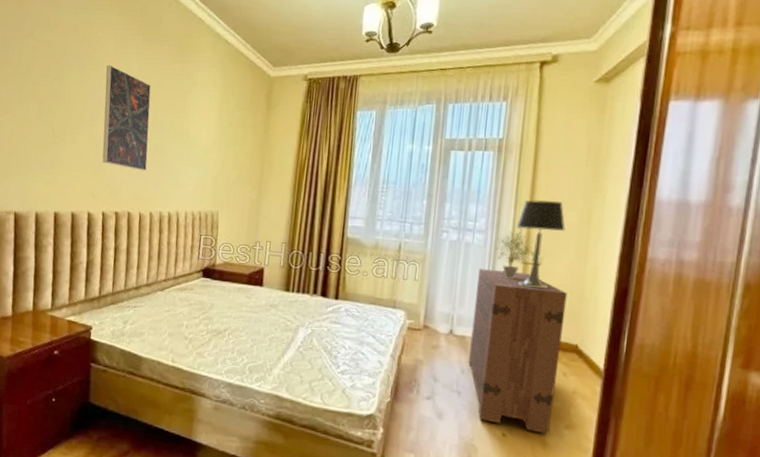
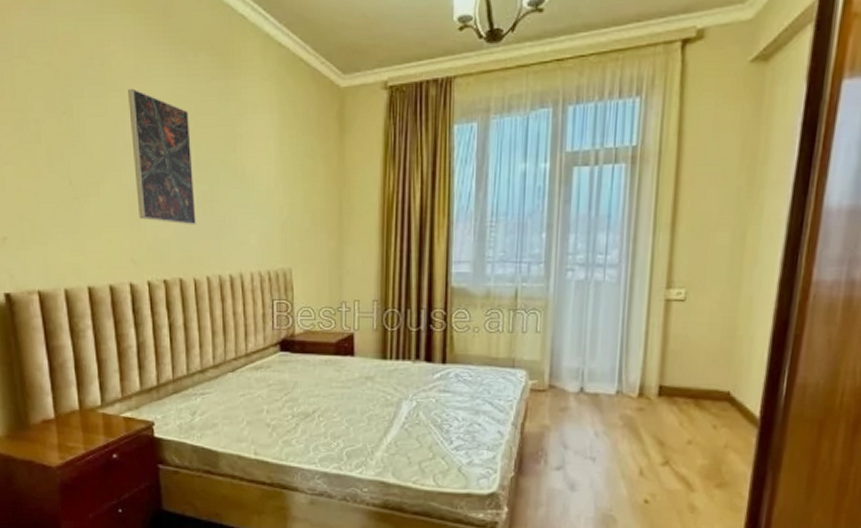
dresser: present [468,269,567,435] -> none [603,311,717,496]
potted plant: present [496,227,535,278] -> none [632,257,679,320]
table lamp: present [516,200,566,289] -> none [655,219,715,329]

